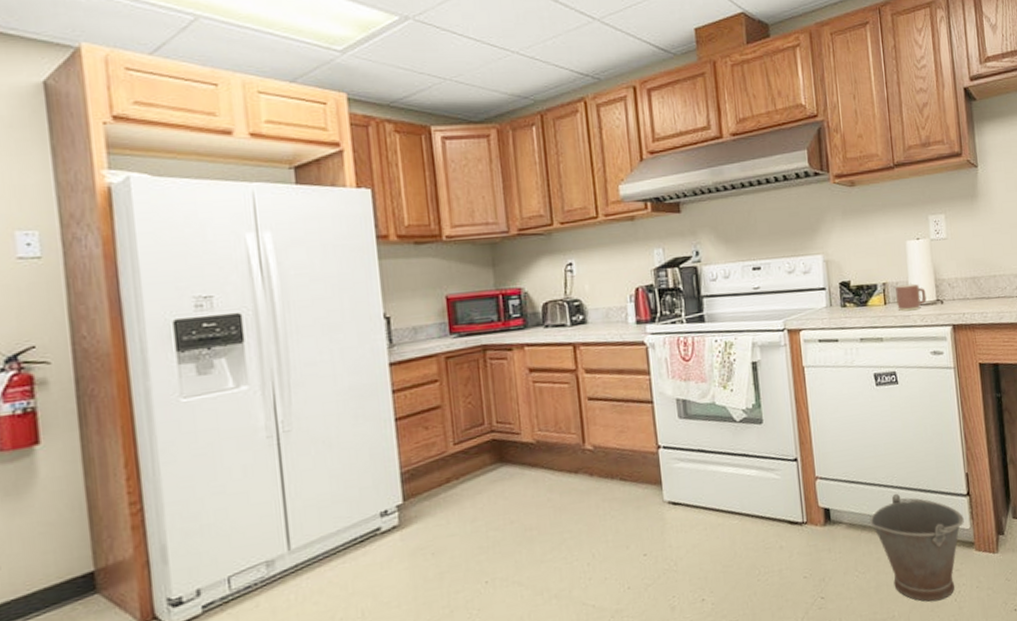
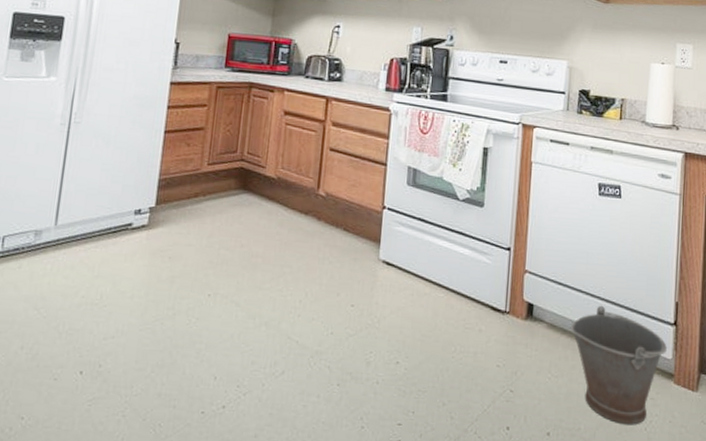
mug: present [895,283,927,311] -> none [632,103,663,131]

